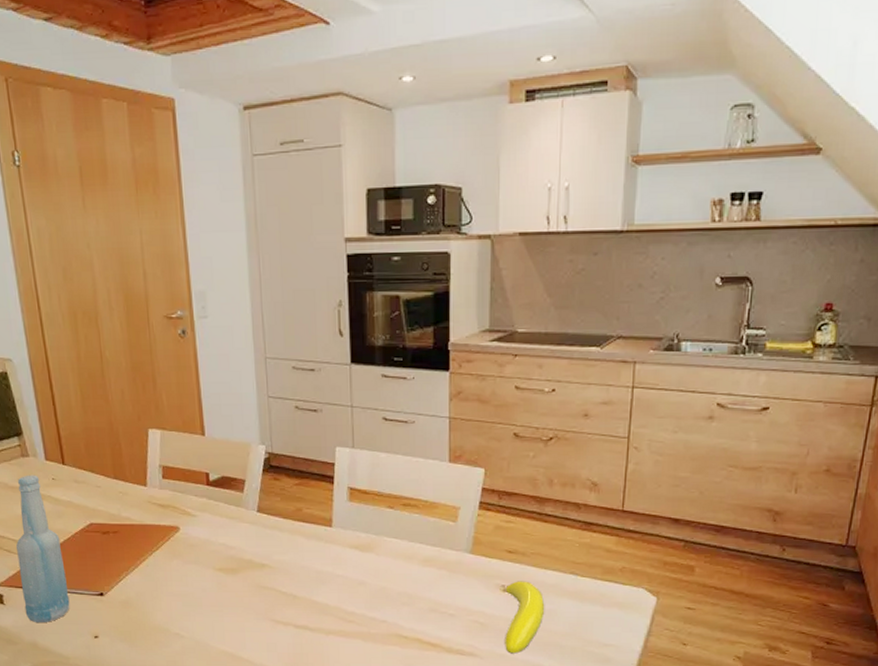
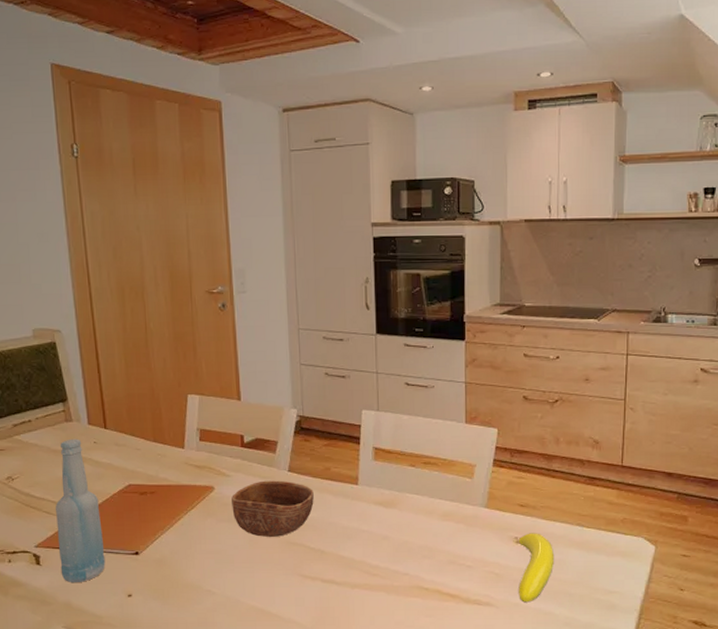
bowl: none [198,521,285,580] -> present [232,480,314,537]

